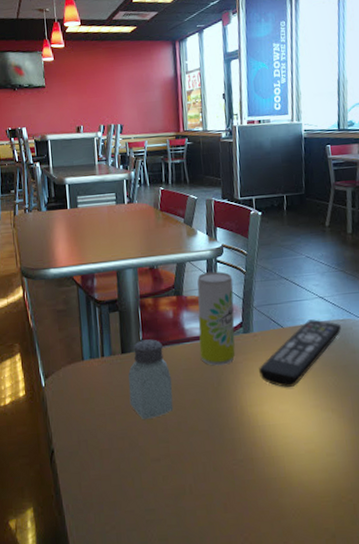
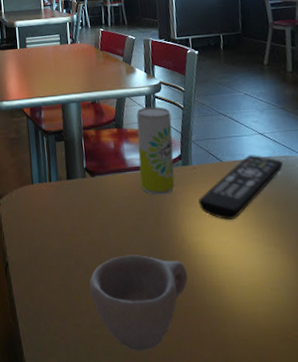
saltshaker: present [128,339,174,420] -> none [73,167,116,242]
cup: none [144,430,247,533] -> present [89,255,188,351]

